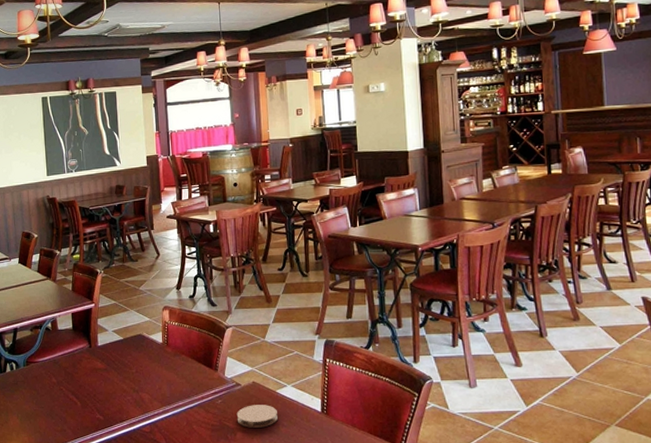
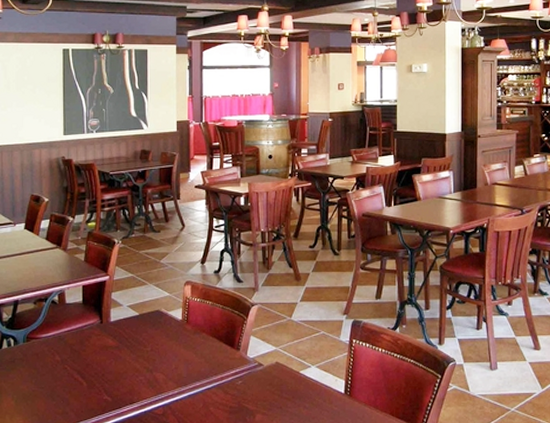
coaster: present [236,405,278,428] -> none [257,386,299,410]

